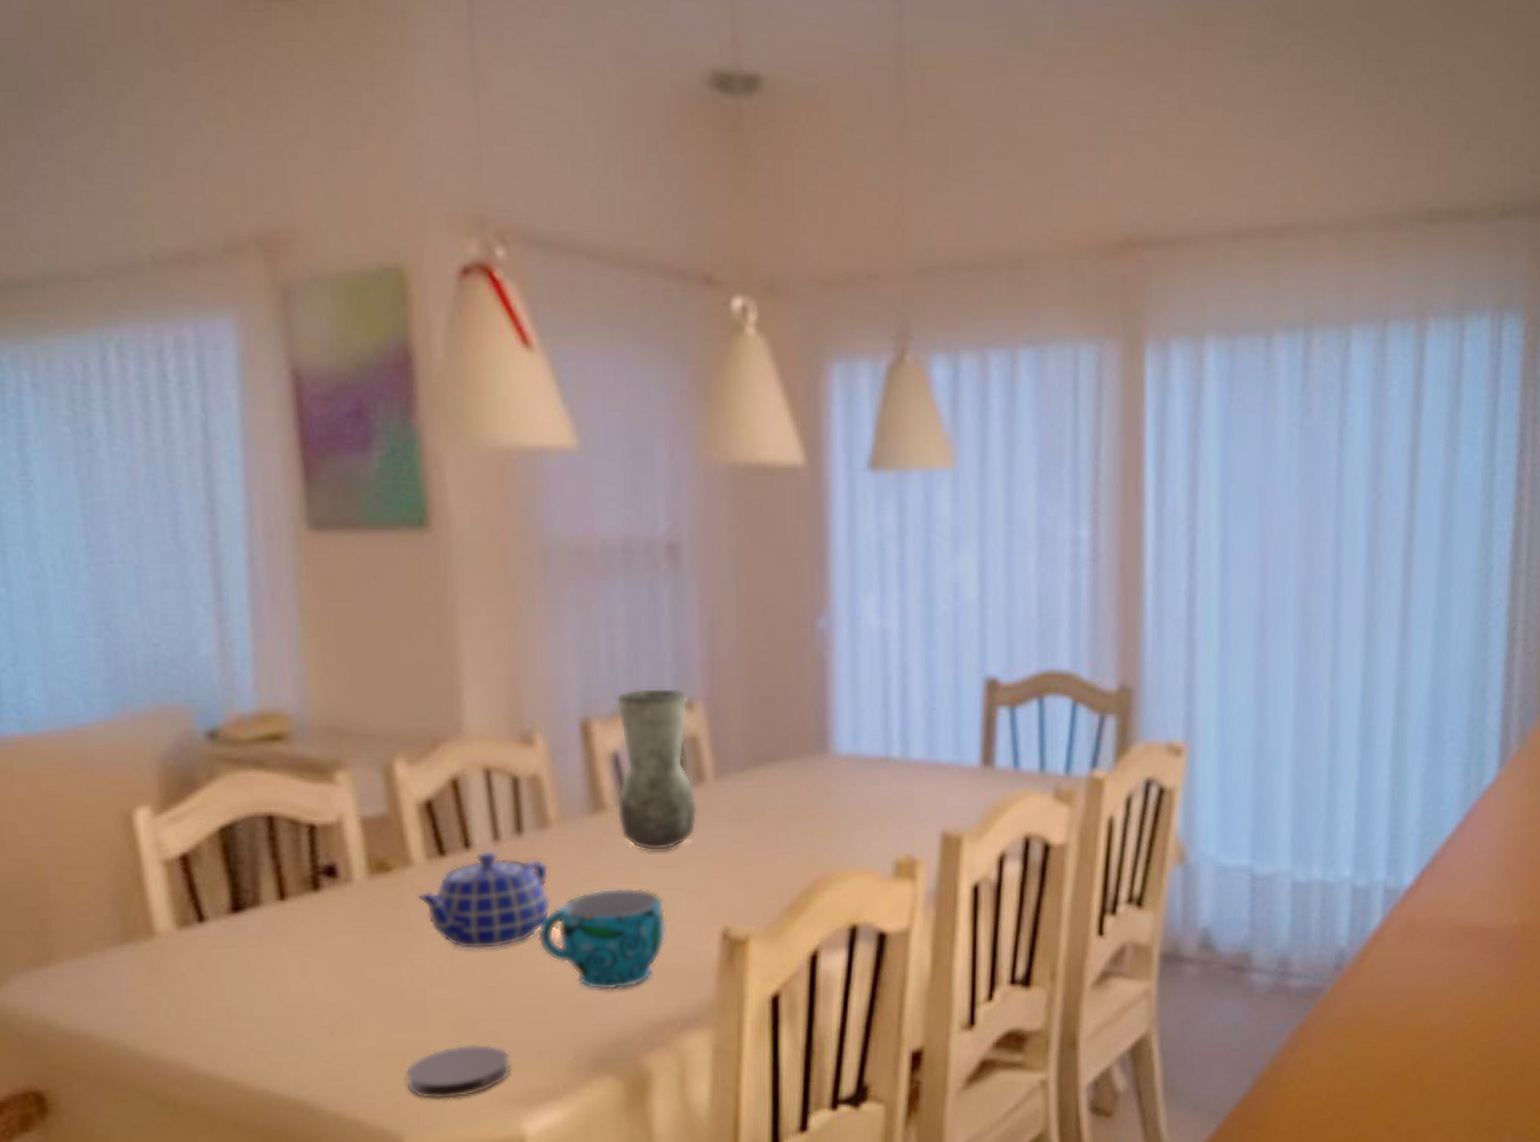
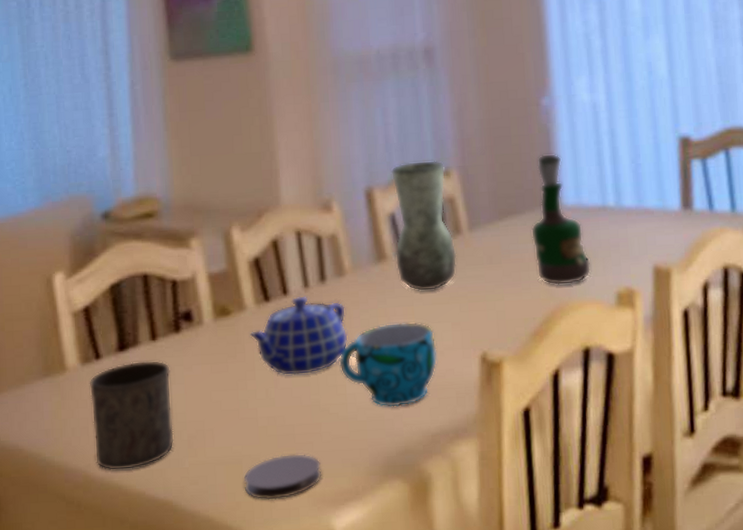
cup: none [188,925,311,1064] -> present [89,360,174,471]
grog bottle: none [795,688,866,851] -> present [531,153,592,286]

